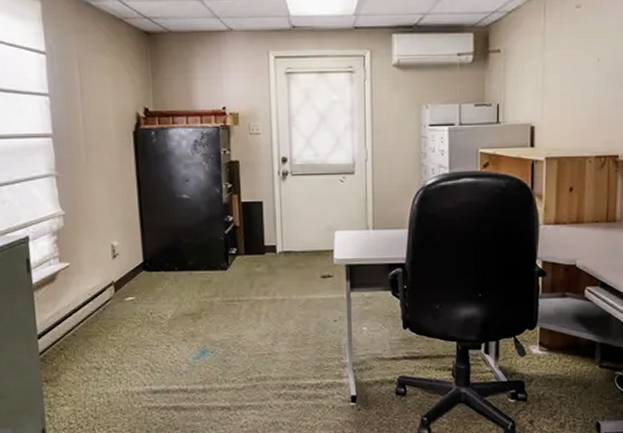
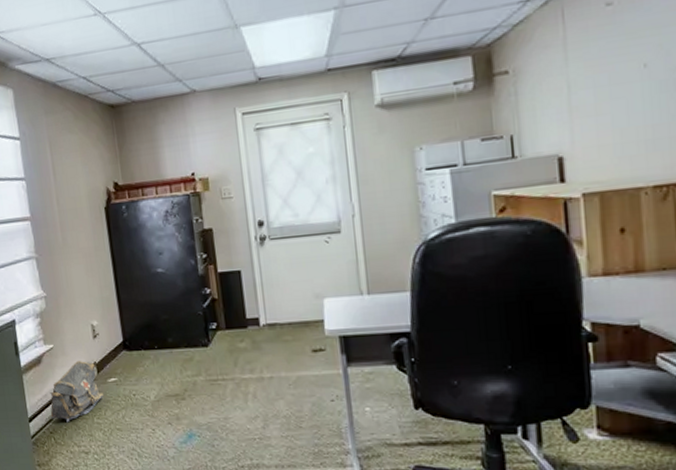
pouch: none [62,278,119,340] -> present [50,360,103,423]

